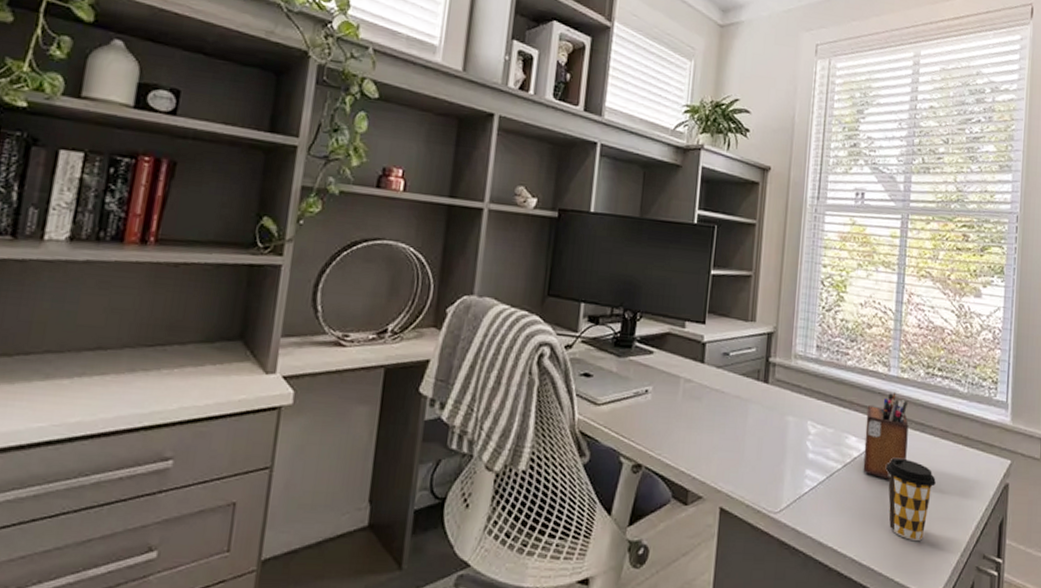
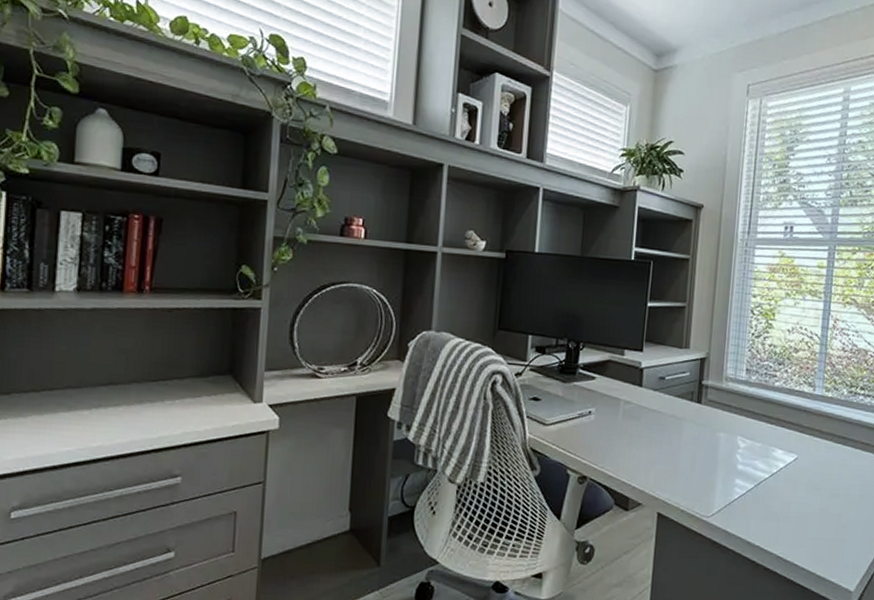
desk organizer: present [863,392,909,480] -> none [788,409,832,487]
coffee cup: present [886,457,936,541] -> none [810,468,856,540]

